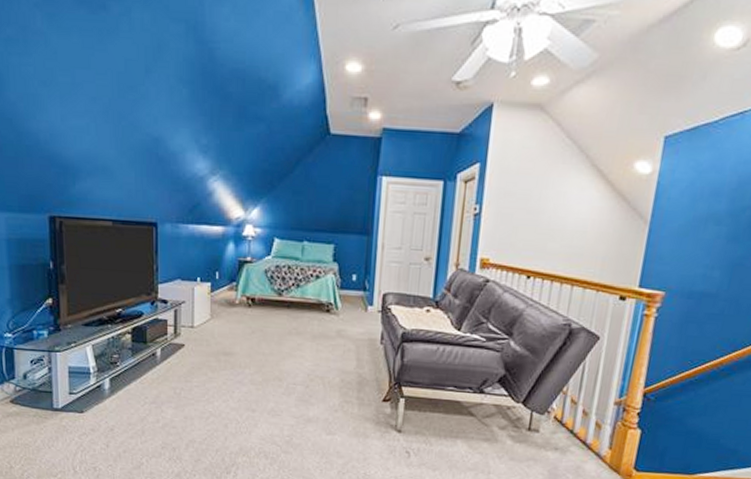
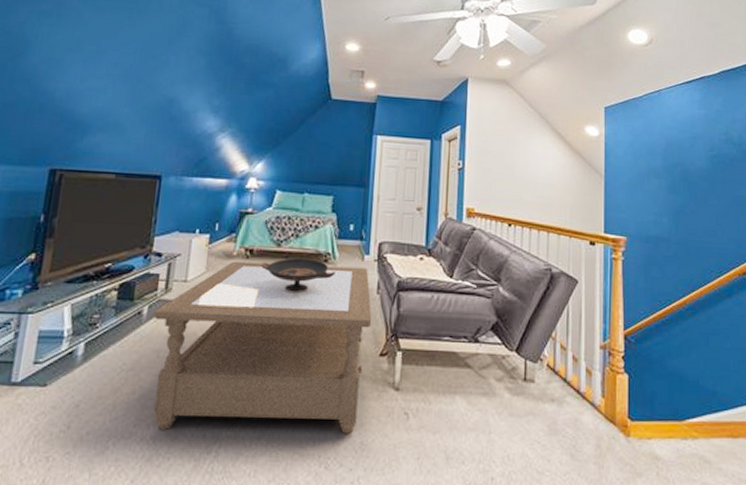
coffee table: none [168,309,376,466] -> present [154,261,372,434]
decorative bowl: none [264,307,338,341] -> present [261,258,335,293]

